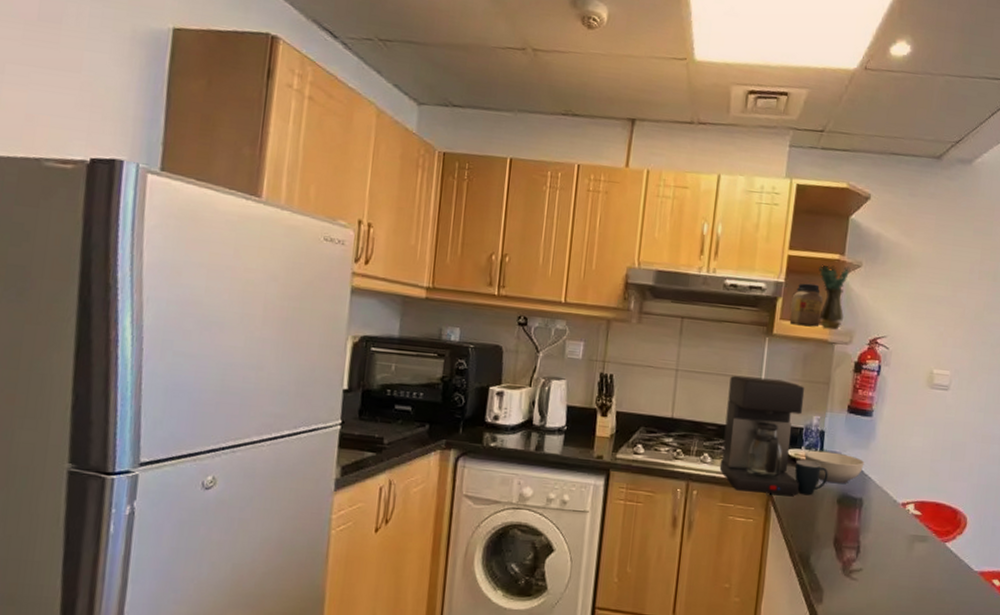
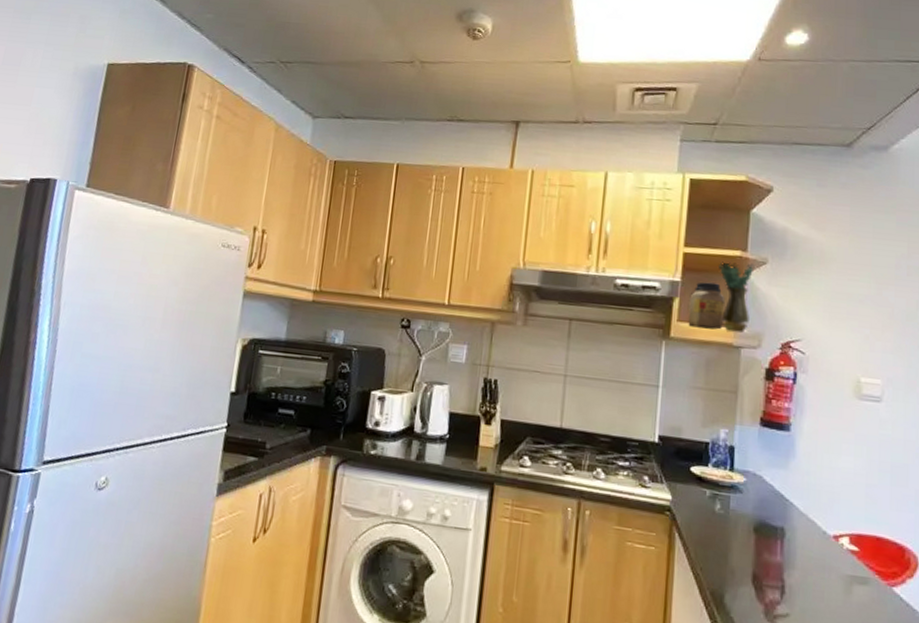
coffee maker: present [719,375,805,496] -> none [614,382,709,521]
mug: present [795,459,828,496] -> none [702,478,741,521]
bowl: present [804,450,865,484] -> none [712,468,784,509]

